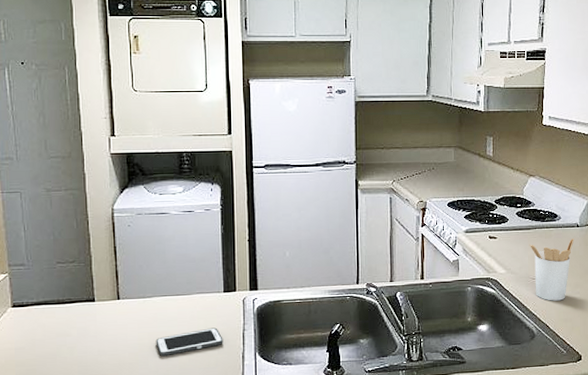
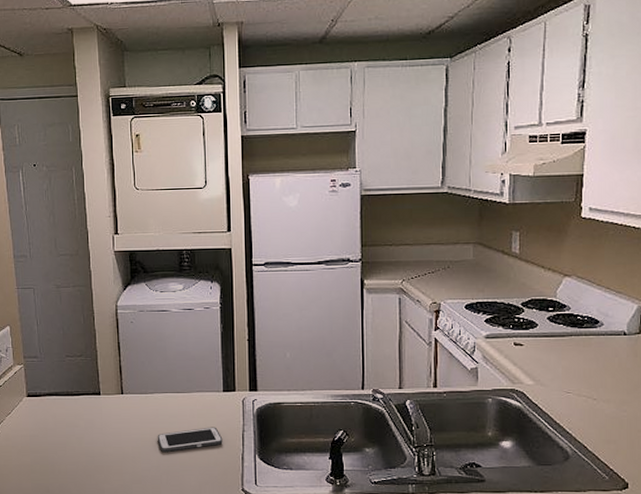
utensil holder: present [529,239,575,301] -> none [563,349,621,419]

